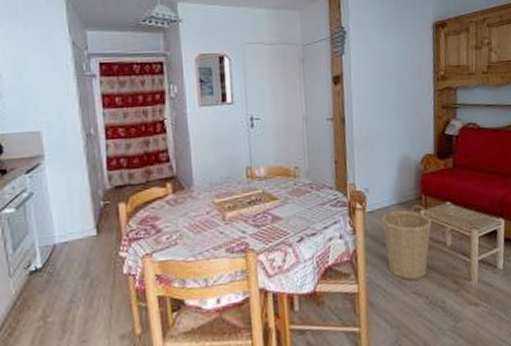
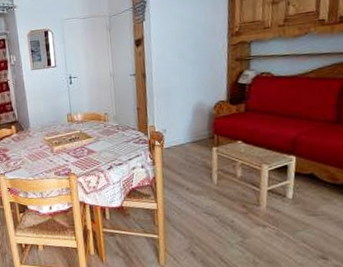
basket: present [381,204,432,281] -> none [177,143,223,203]

